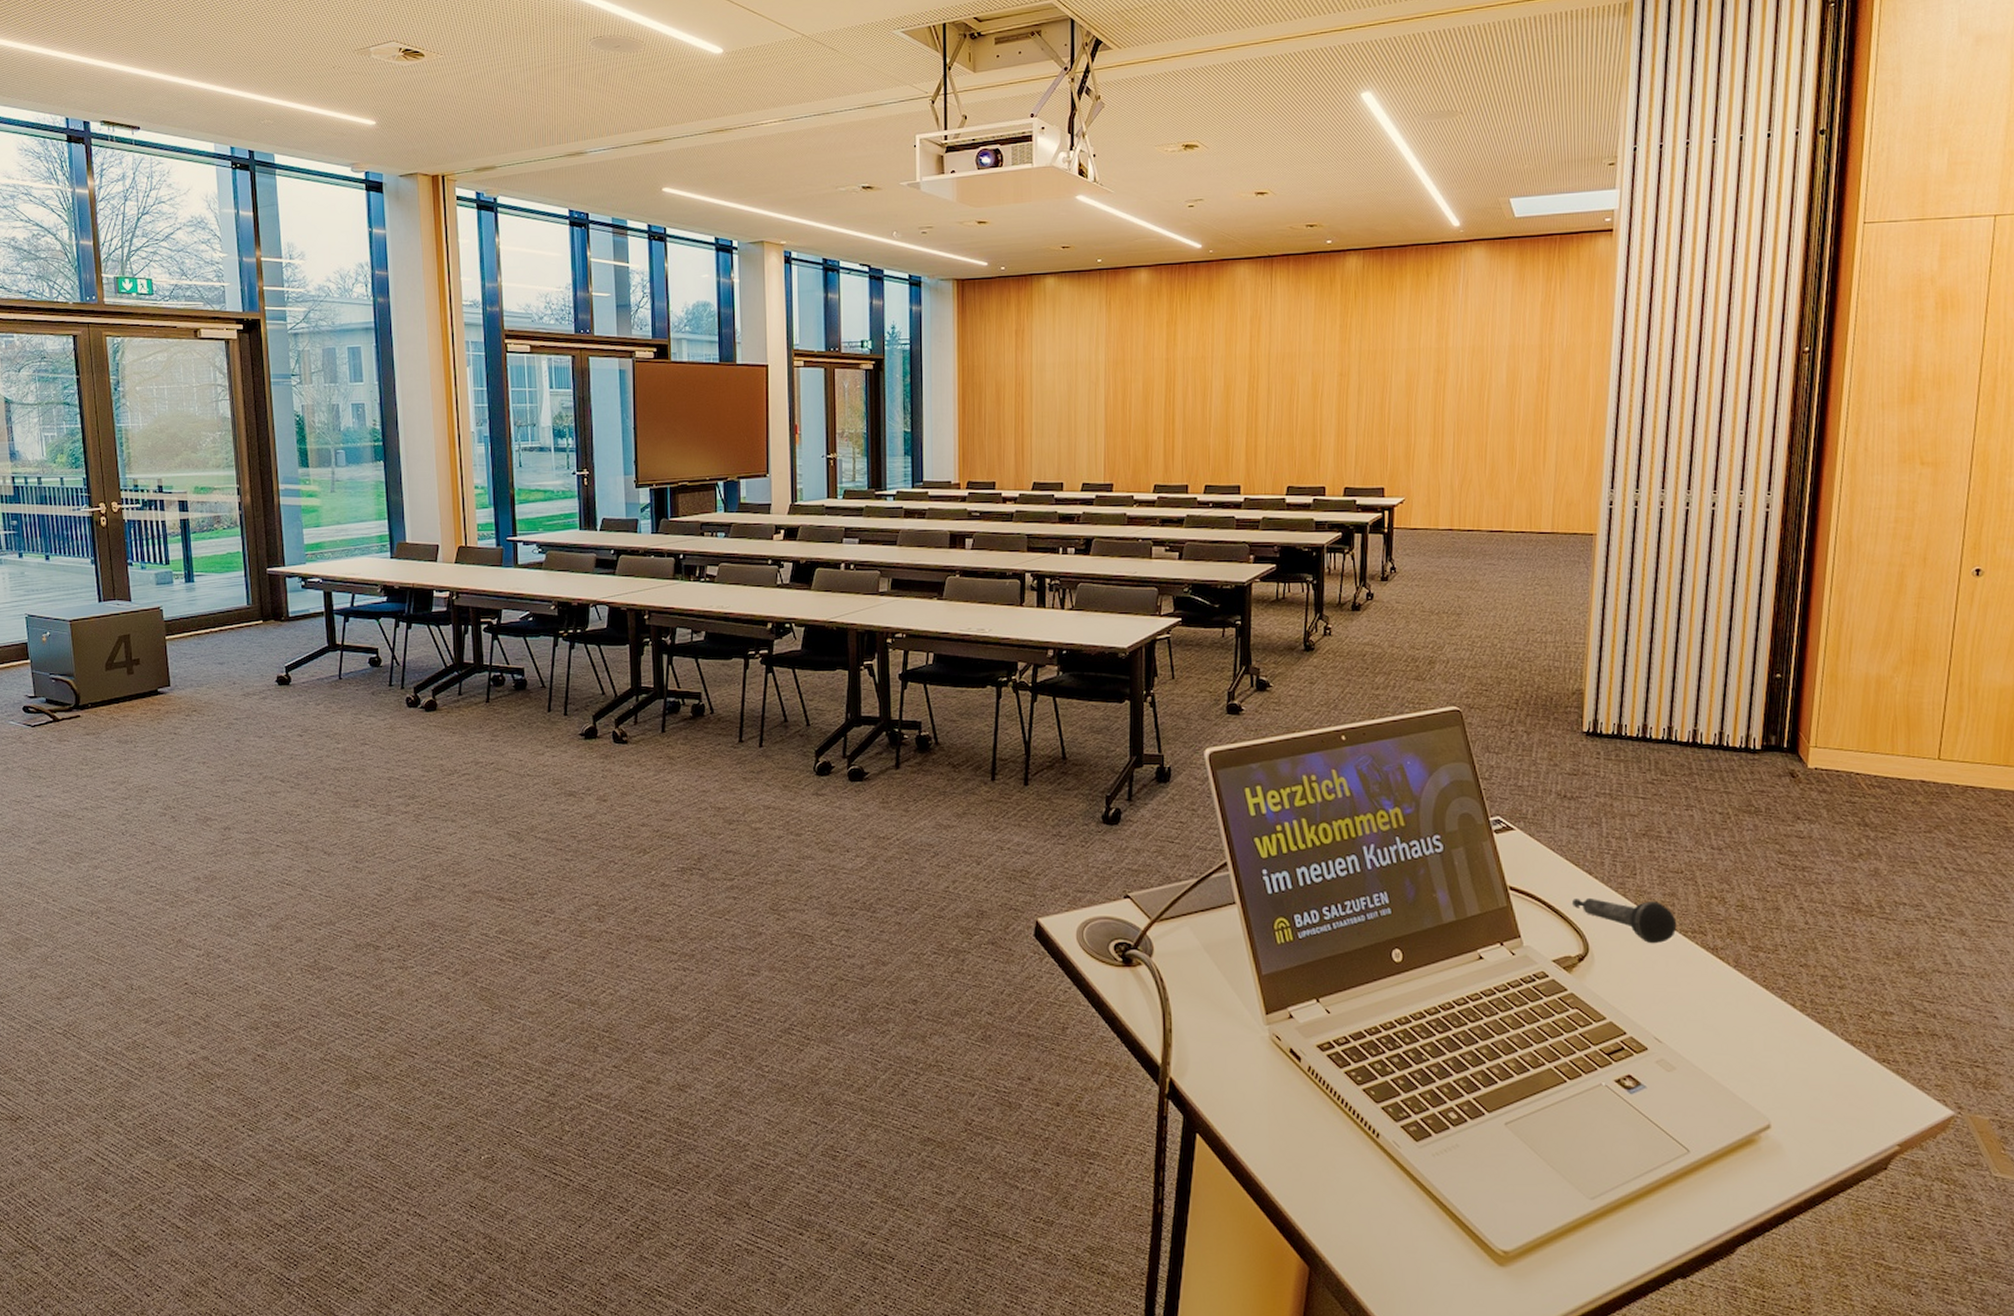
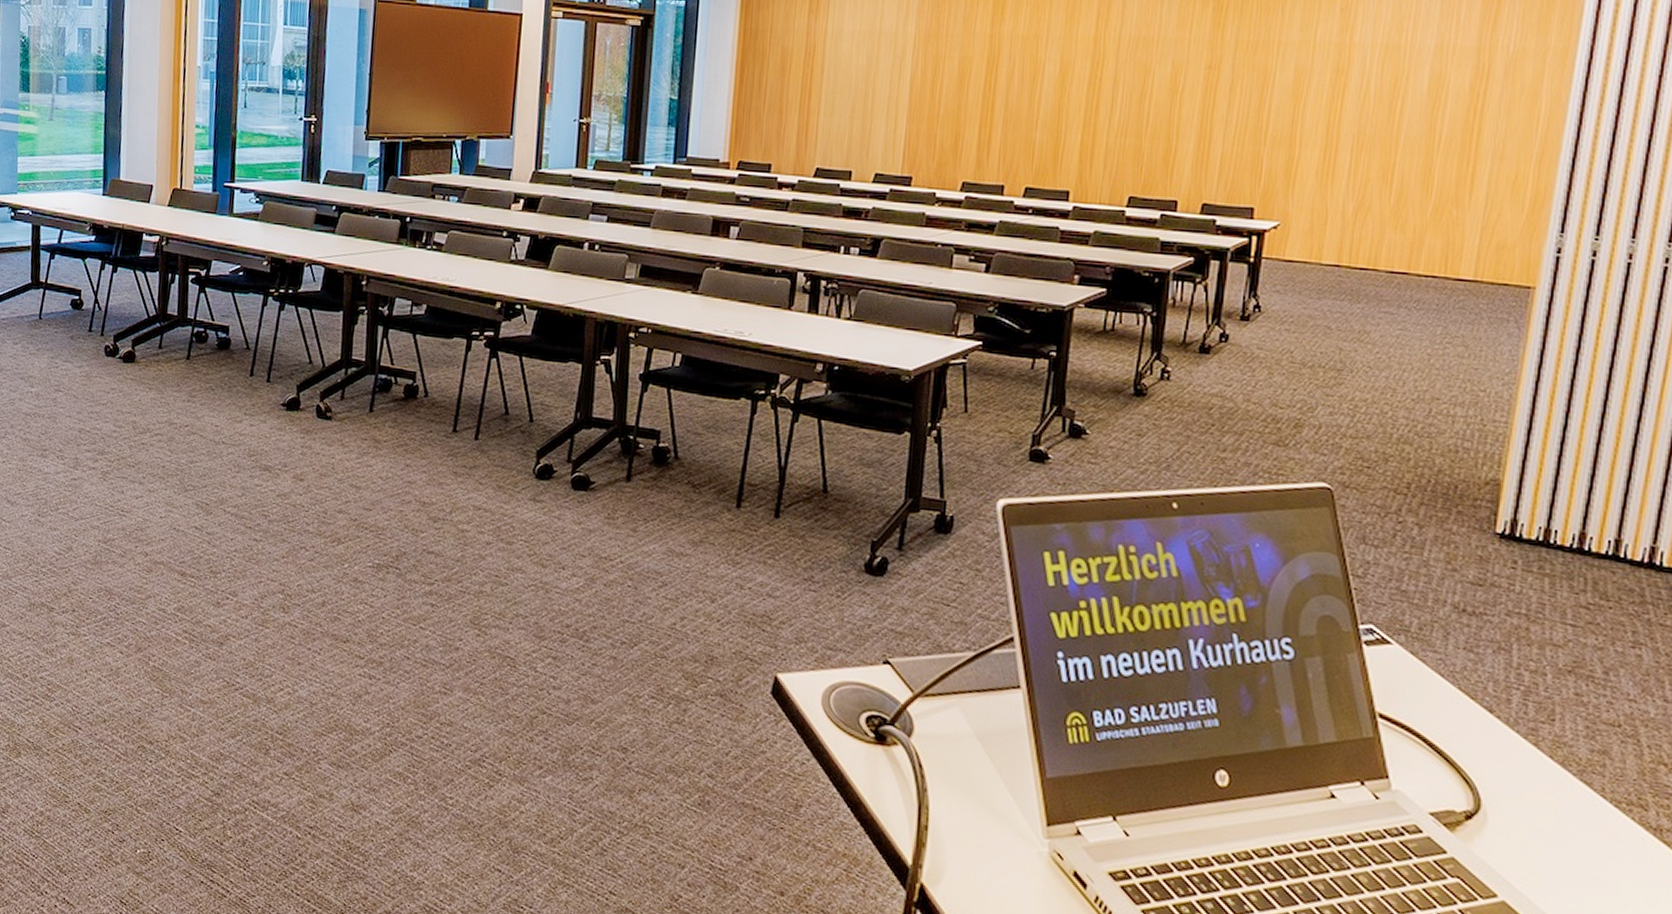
microphone: present [1572,897,1677,944] -> none [1463,740,1607,812]

